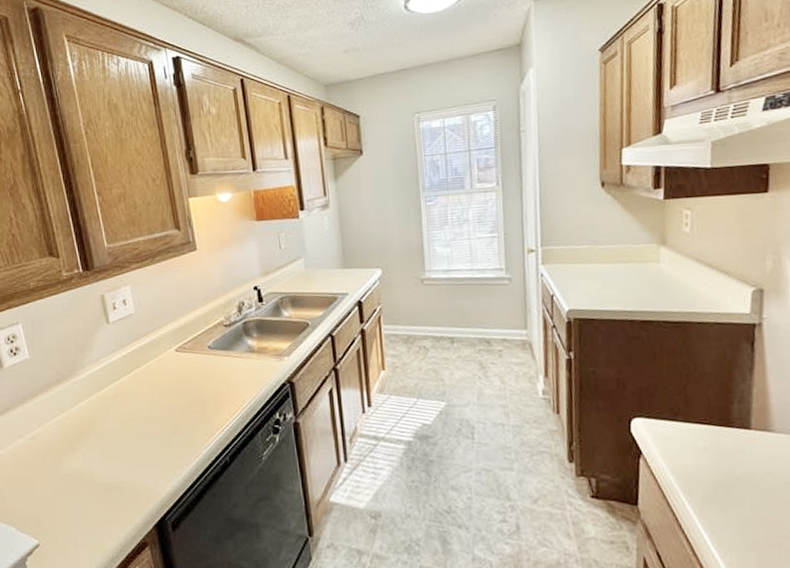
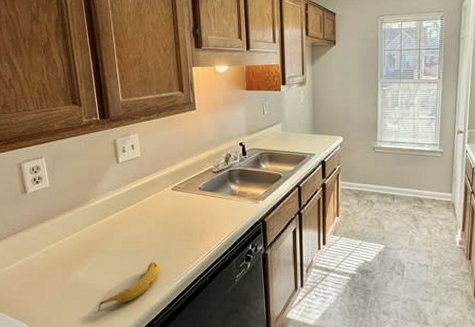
fruit: none [98,441,169,508] -> present [97,261,160,312]

